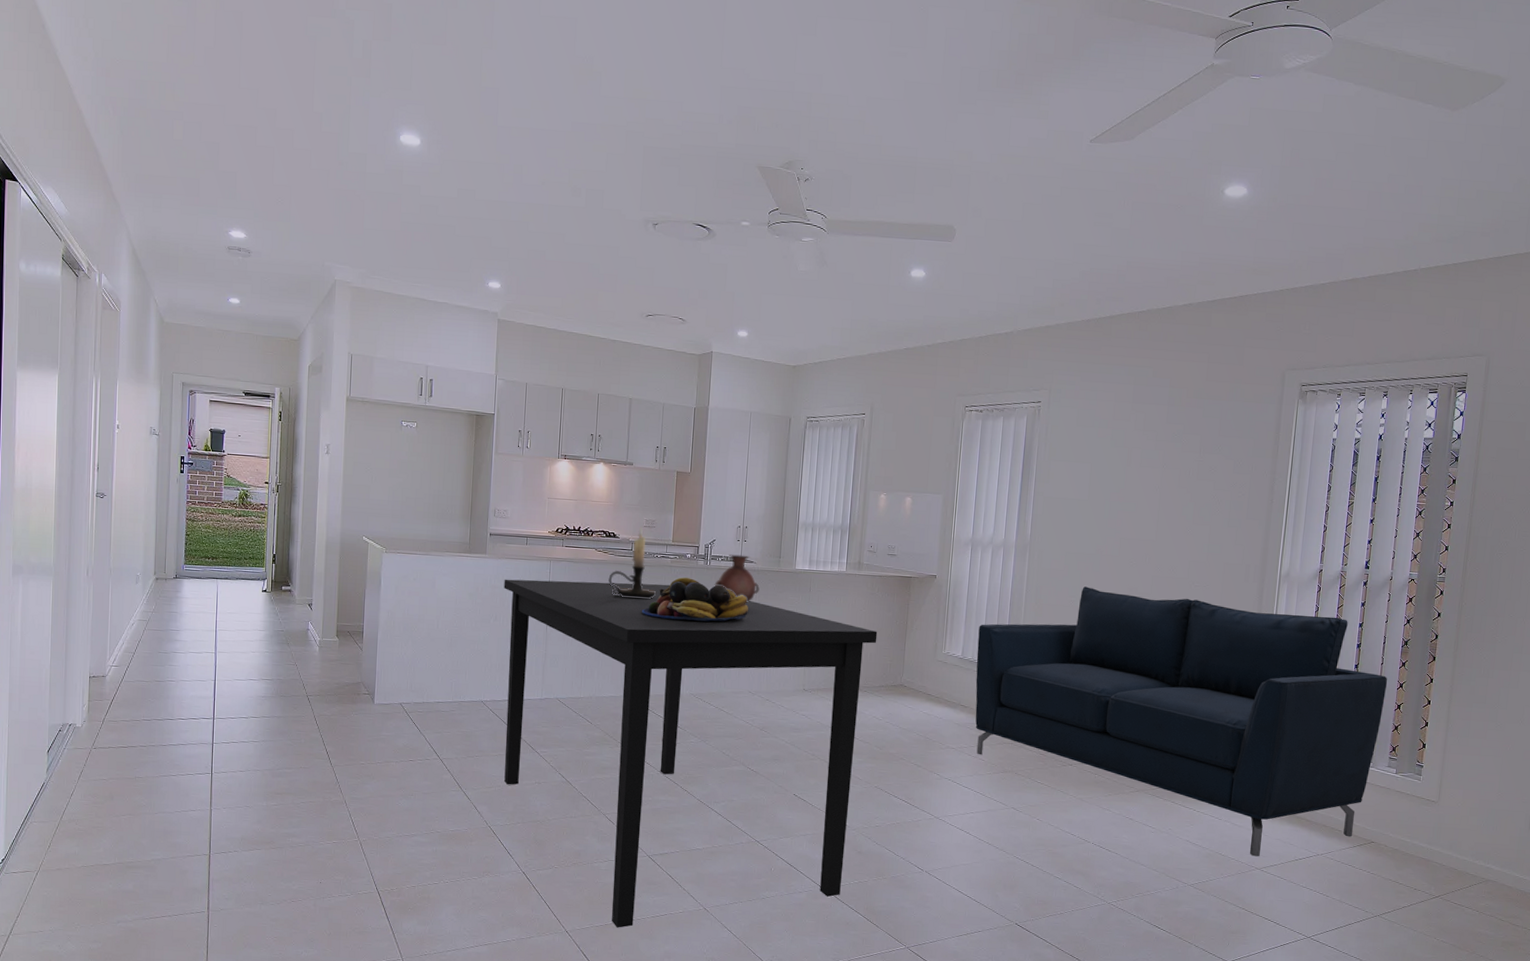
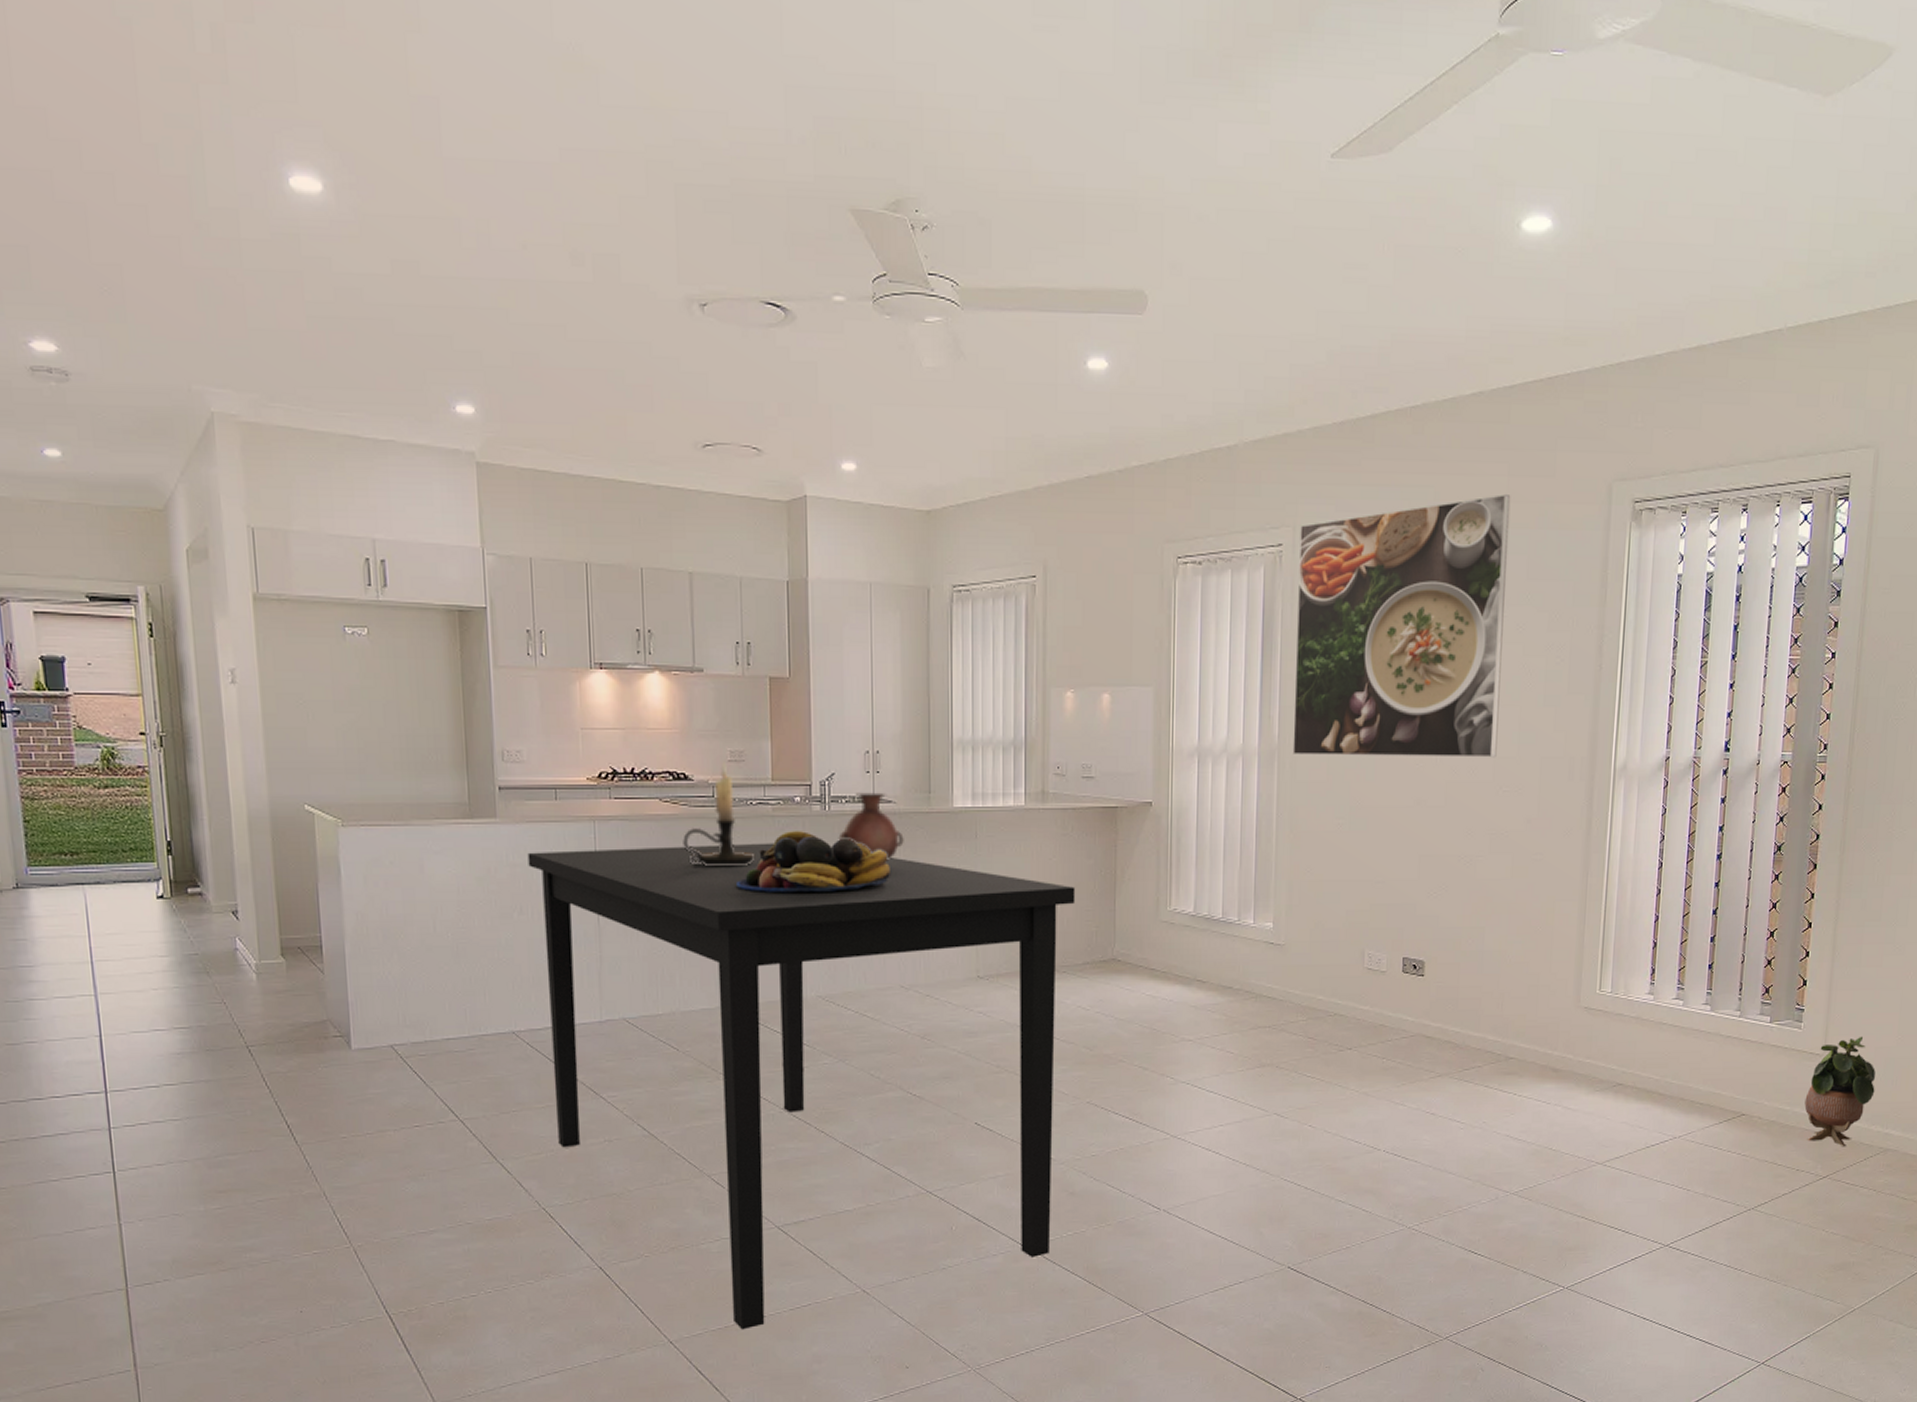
sofa: present [975,586,1388,857] -> none [1214,803,1757,1148]
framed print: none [1040,375,1209,561] -> present [1292,494,1511,758]
potted plant: none [1422,790,1480,875] -> present [1804,1036,1876,1147]

